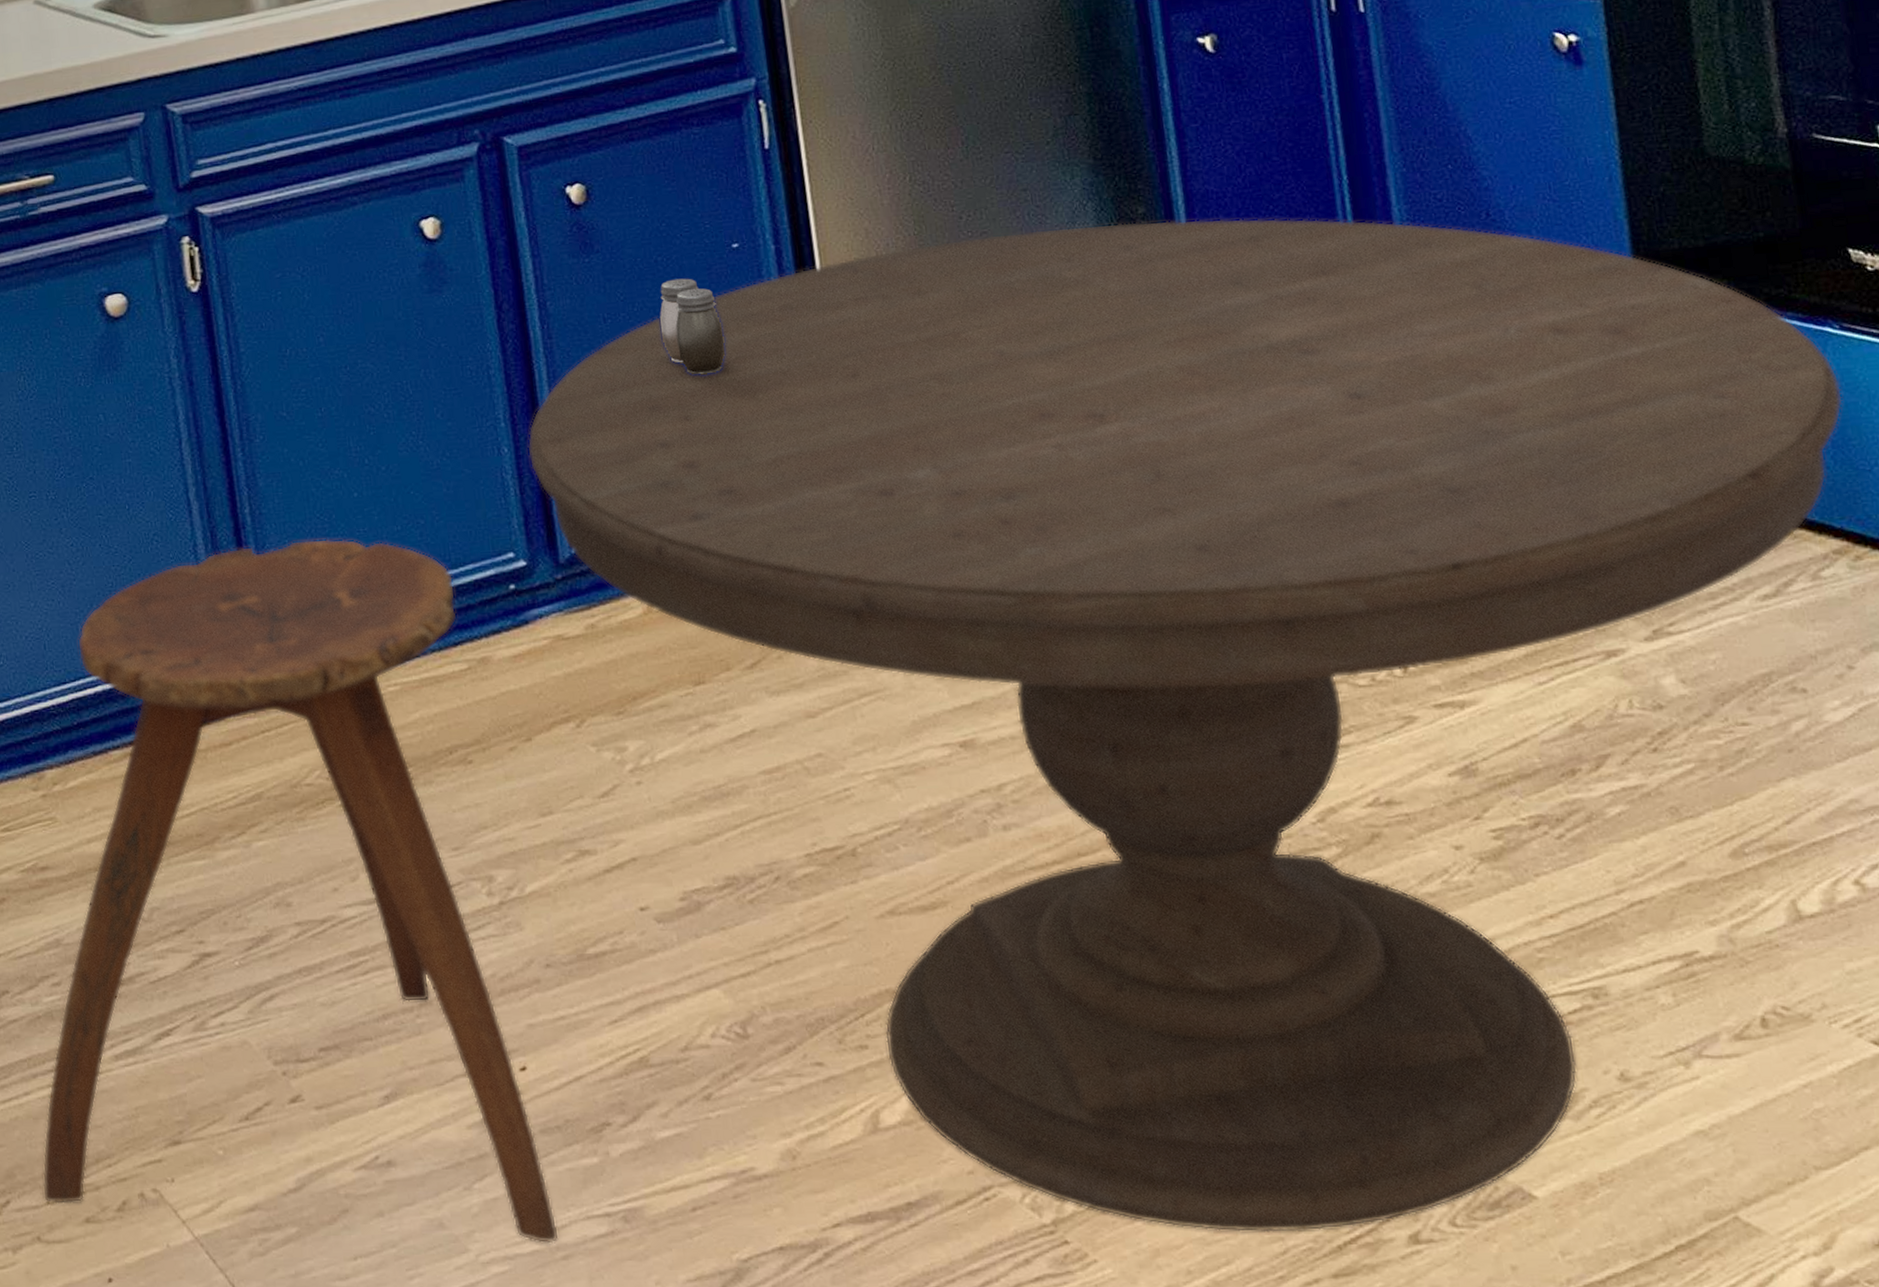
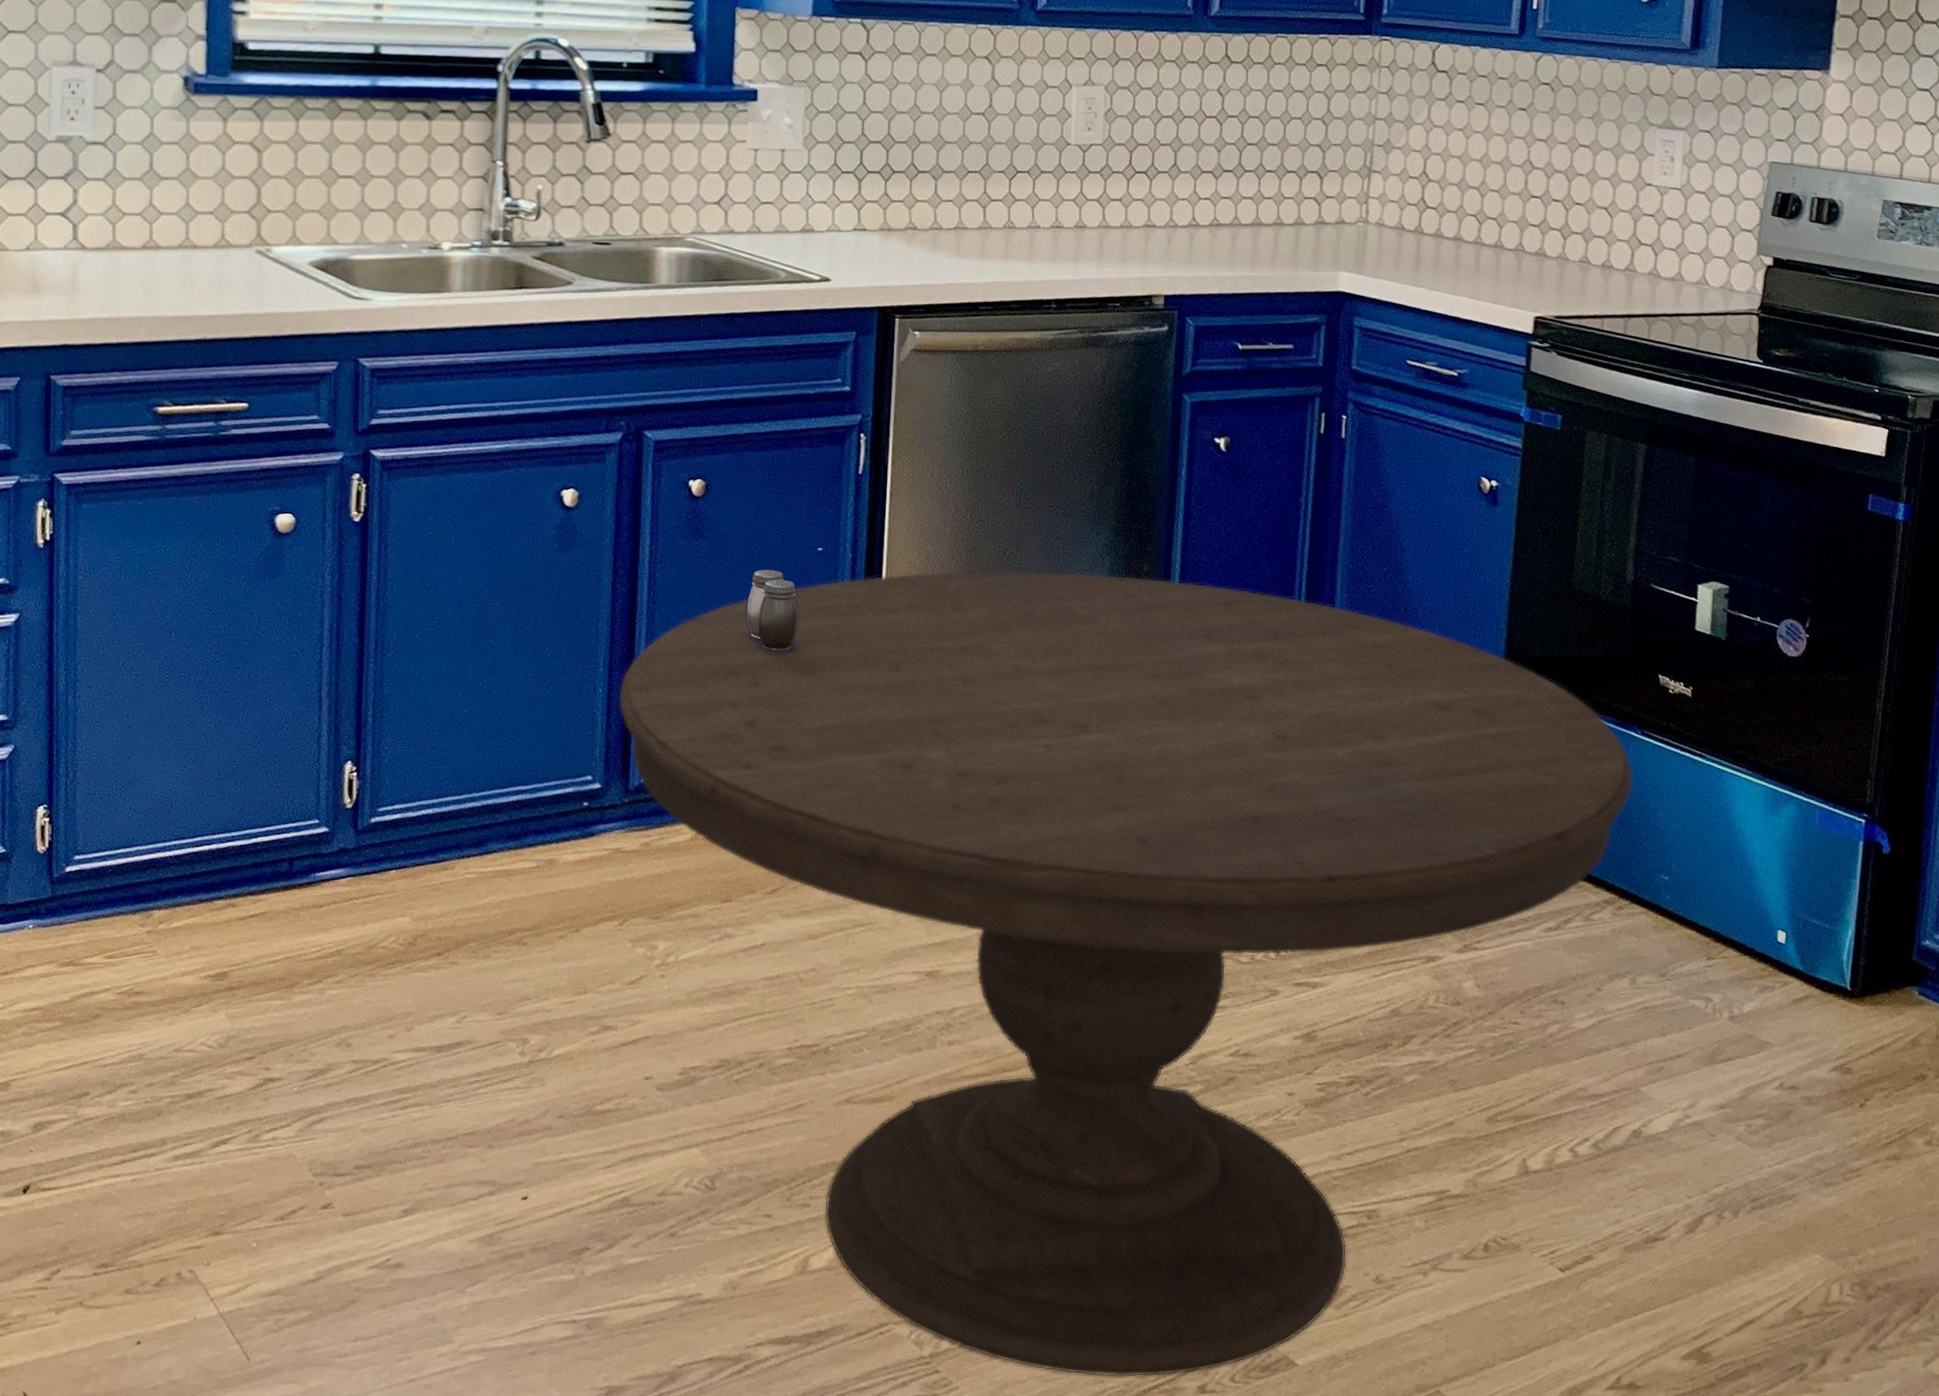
stool: present [42,538,559,1244] -> none [90,742,538,1341]

